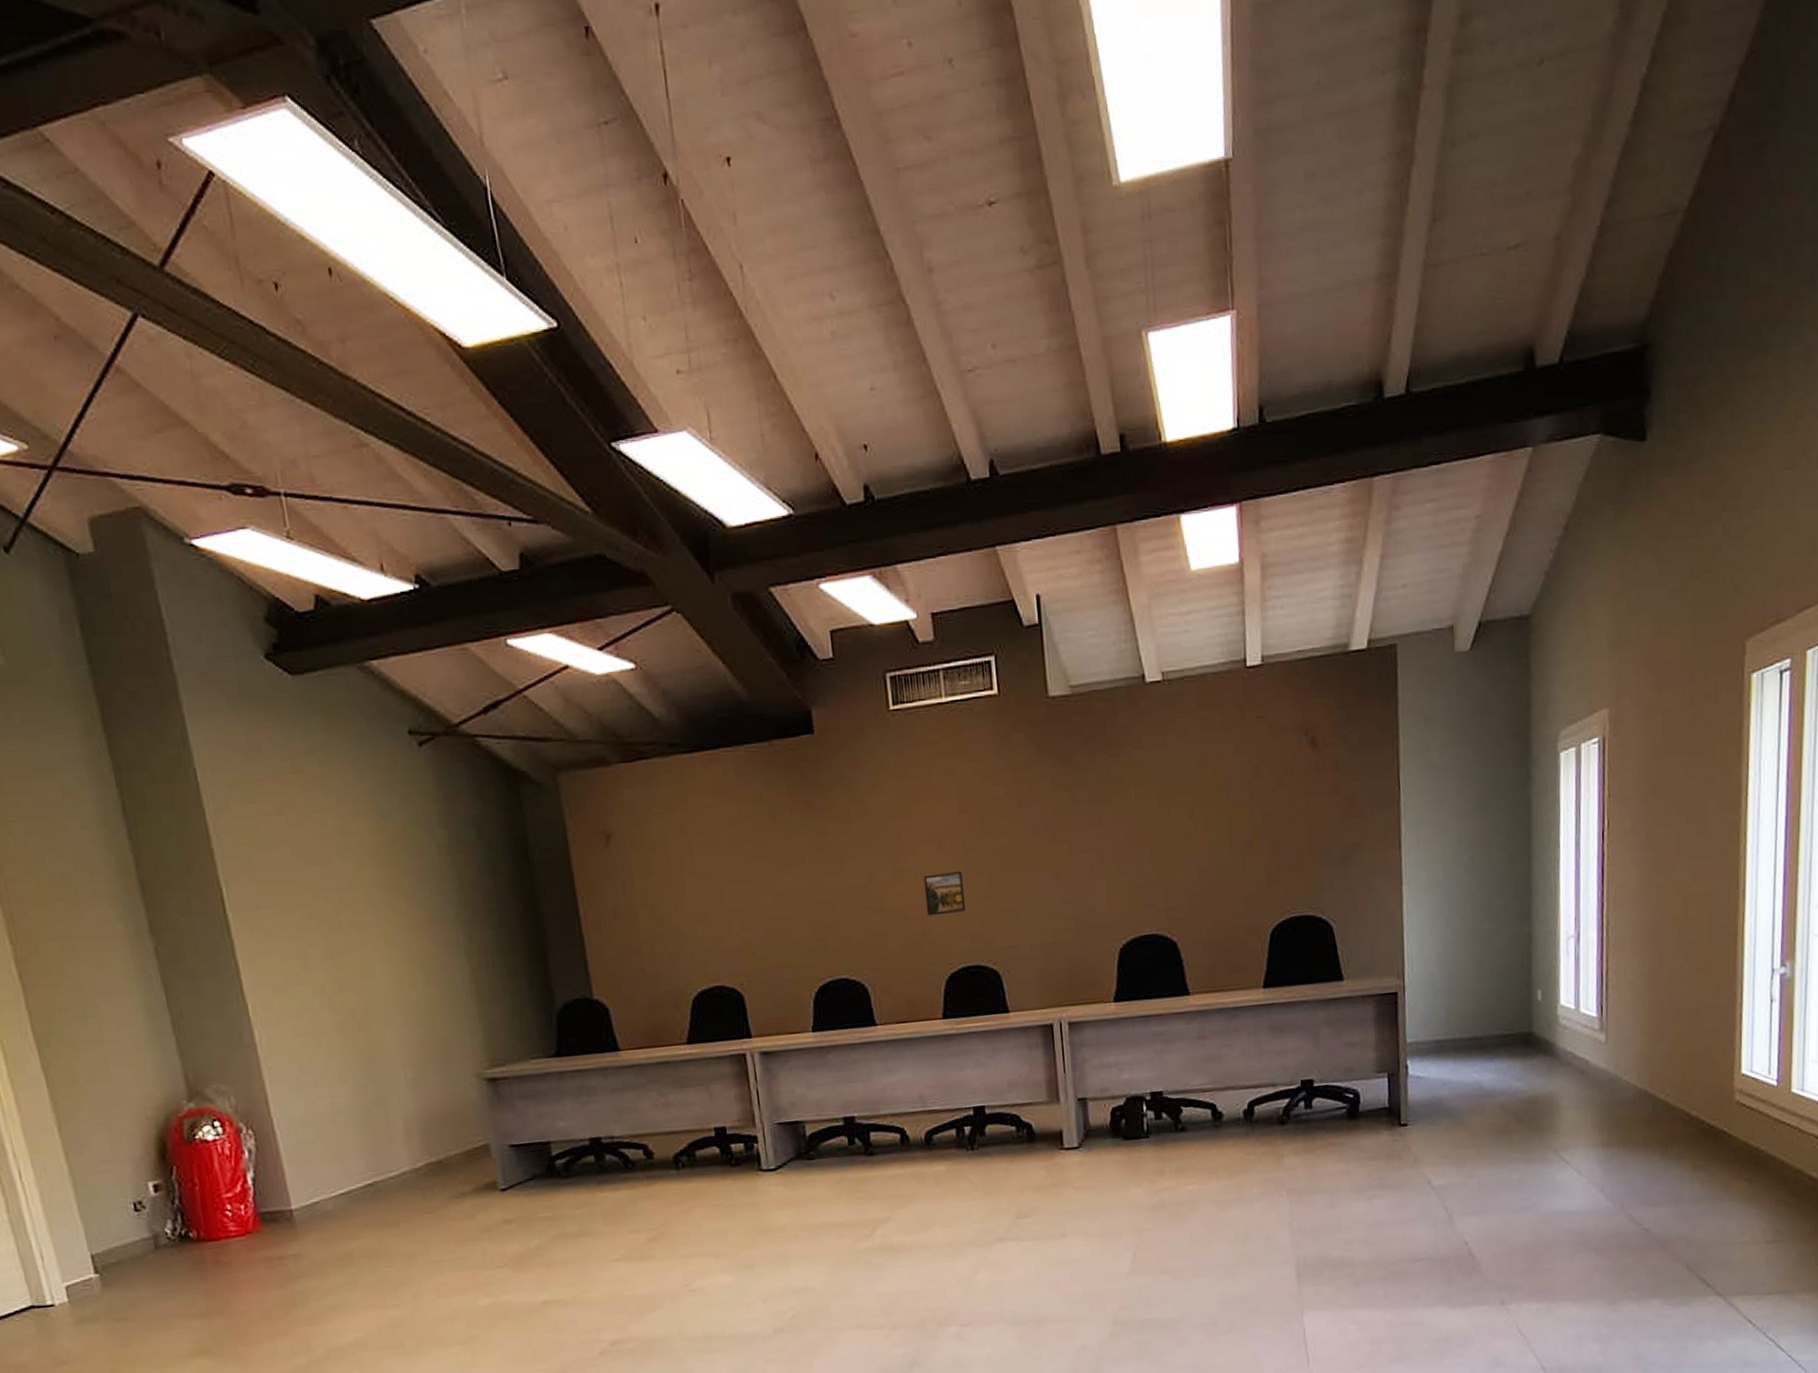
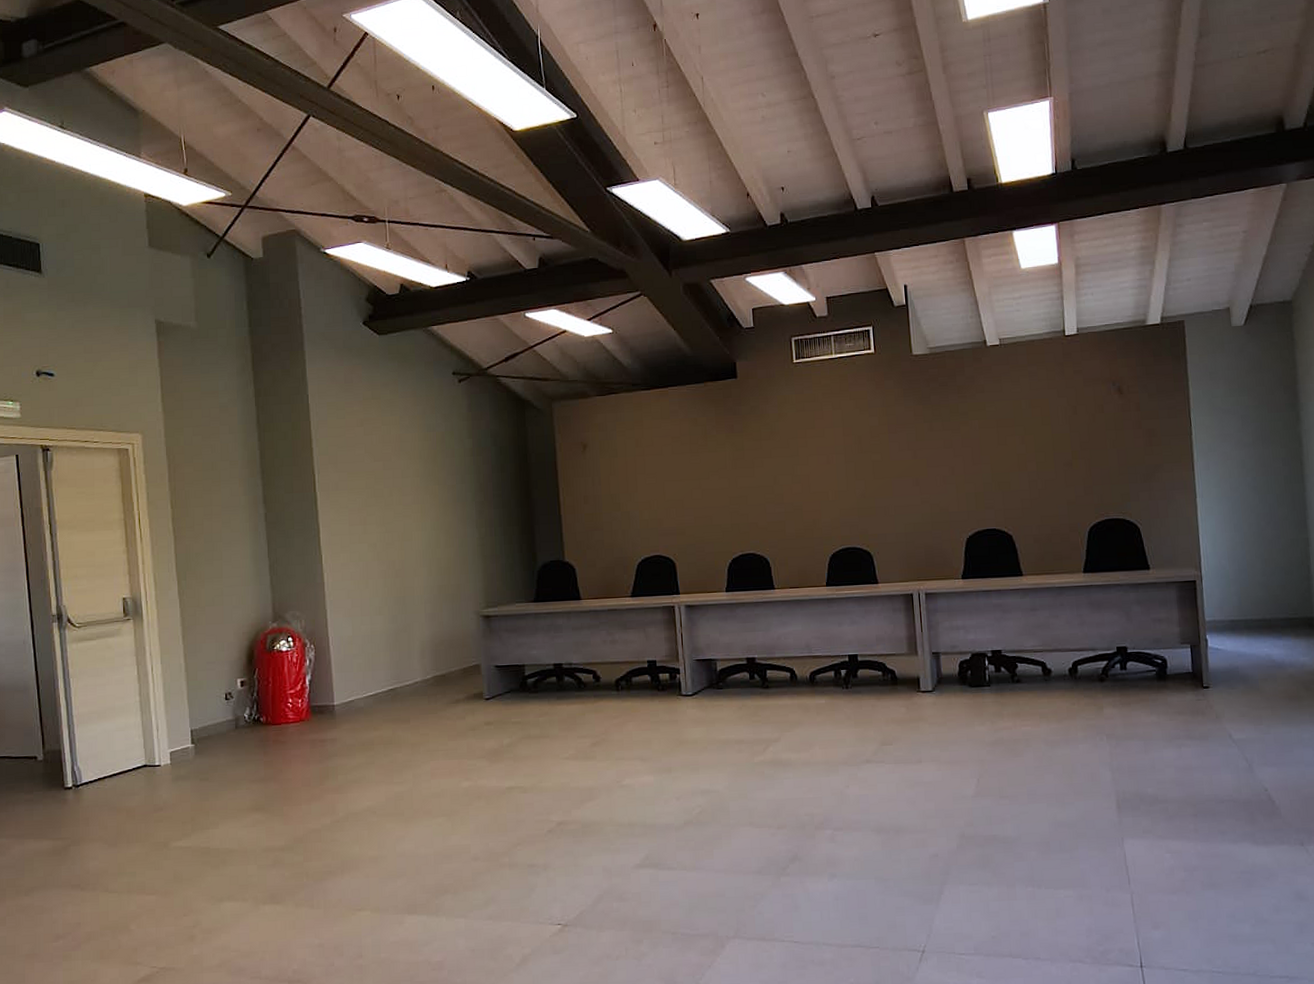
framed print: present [923,872,966,916] -> none [814,478,847,510]

